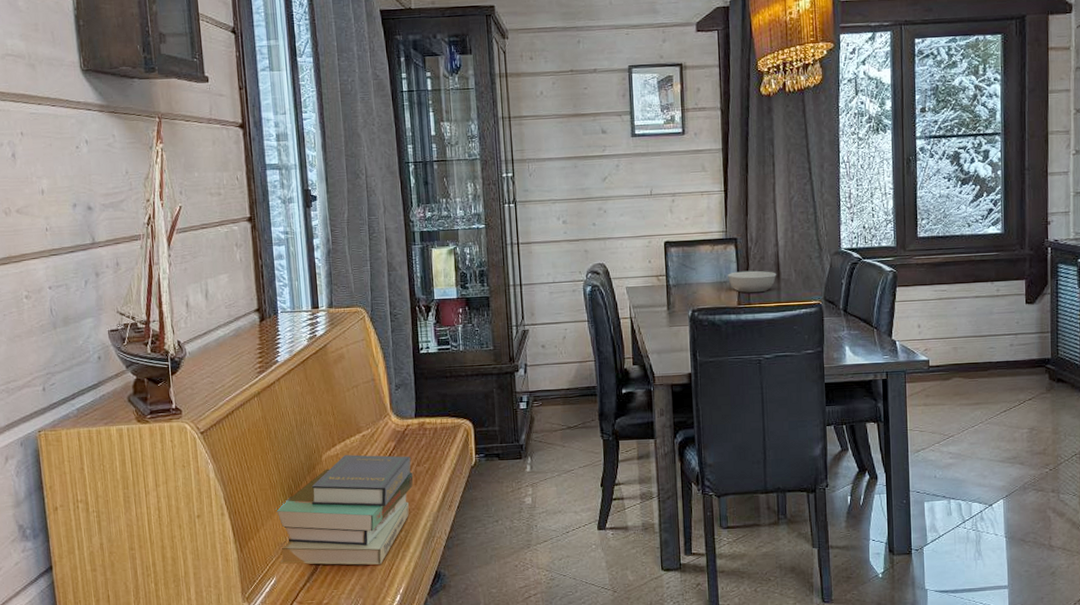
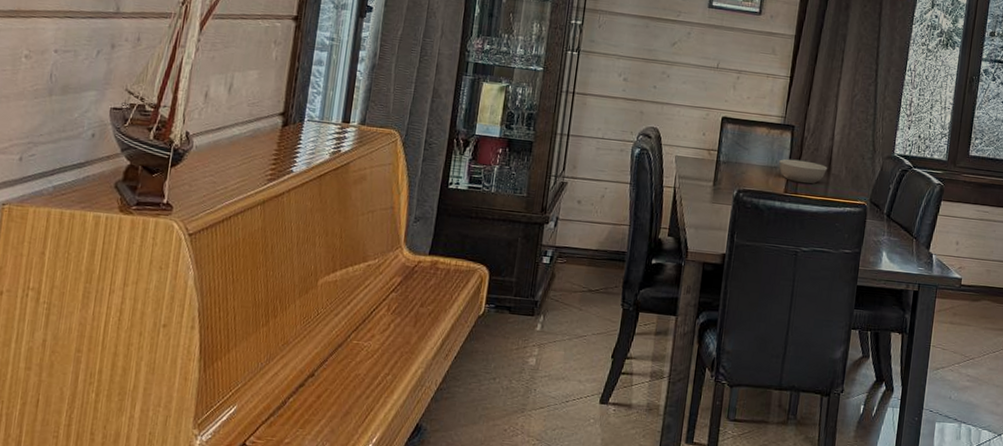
books: present [275,454,413,565] -> none [245,283,416,409]

